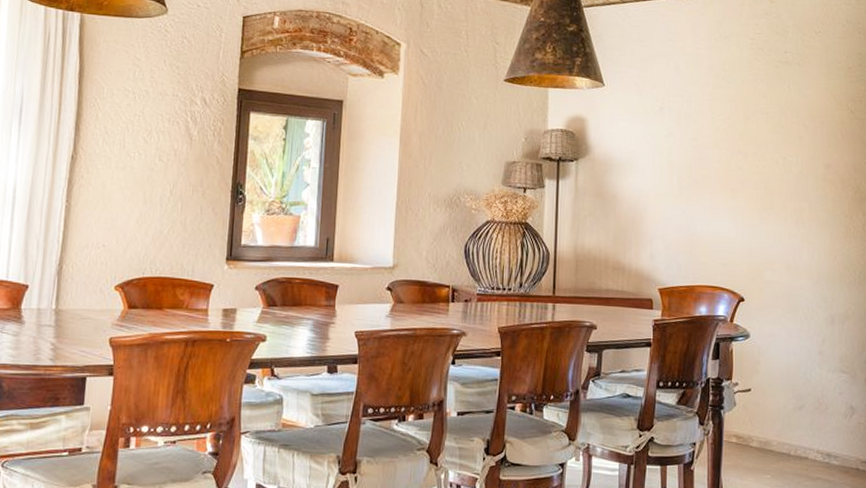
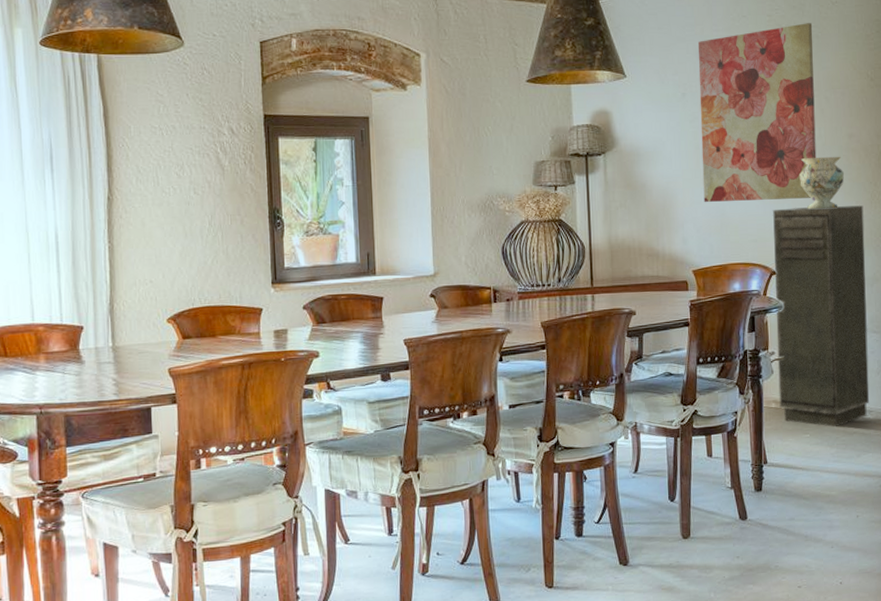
wall art: none [674,49,795,226] -> present [697,23,817,202]
storage cabinet: none [740,233,838,470] -> present [772,204,870,427]
decorative vase: none [774,184,819,239] -> present [799,156,844,210]

